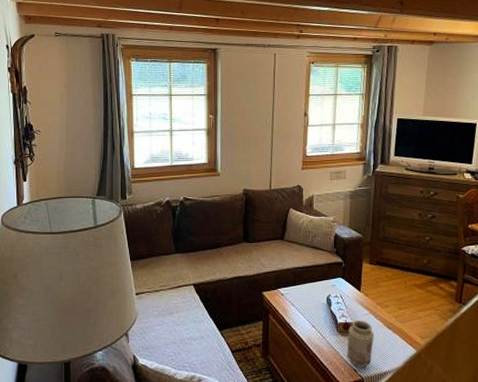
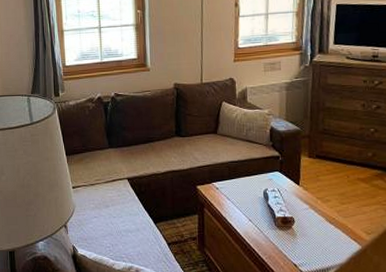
vase: present [346,320,375,368] -> none [286,214,316,263]

